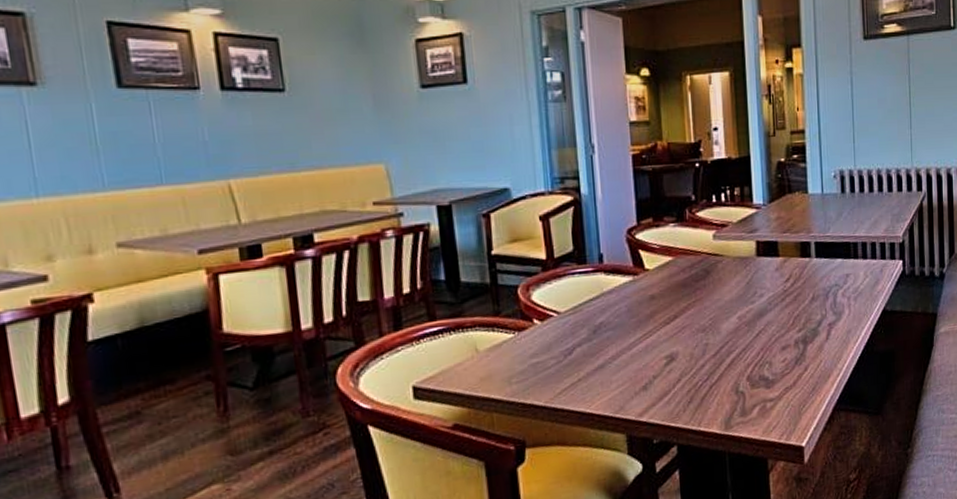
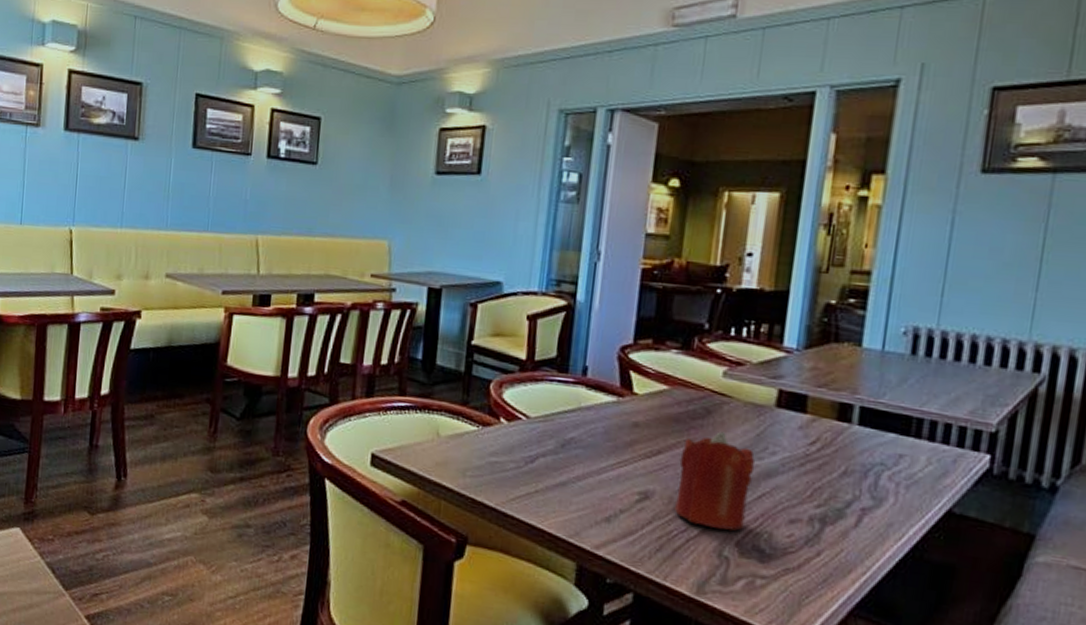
candle: none [692,287,750,371] -> present [675,432,756,531]

